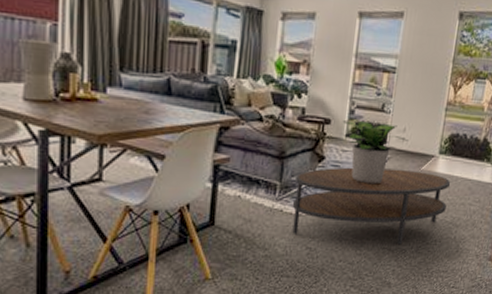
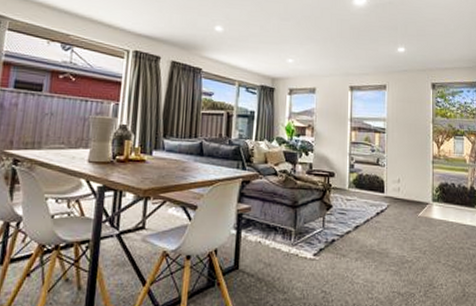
coffee table: present [292,167,451,245] -> none [306,214,448,289]
potted plant: present [342,119,408,185] -> none [344,172,403,230]

